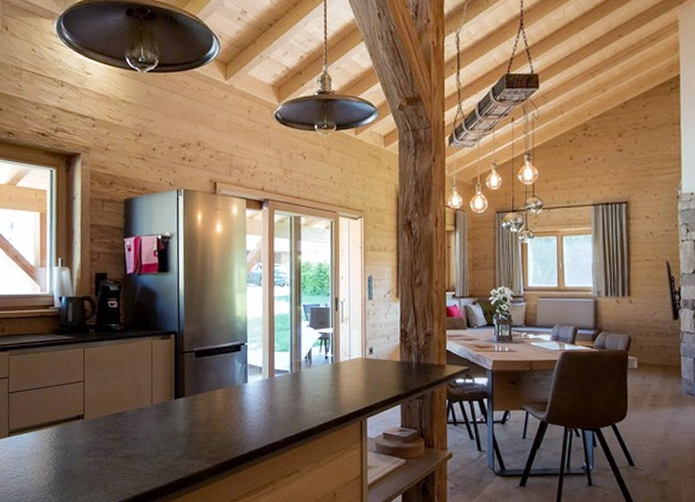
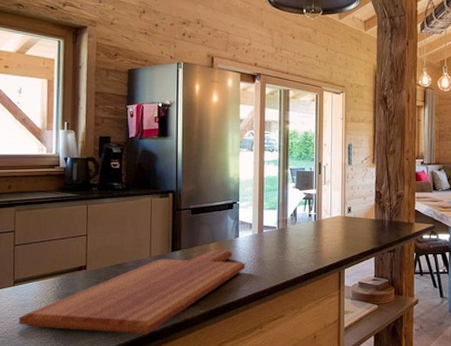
cutting board: none [14,396,256,491] -> present [18,249,246,335]

